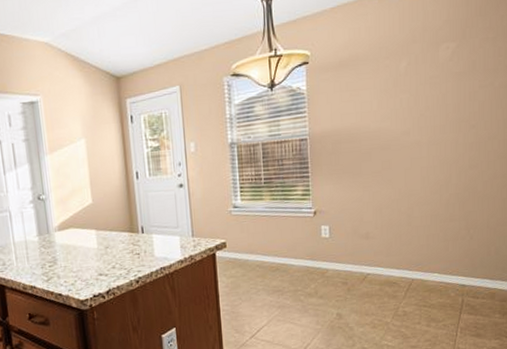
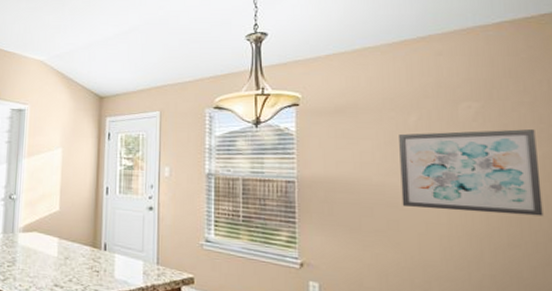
wall art: none [392,62,496,147] -> present [399,128,544,217]

